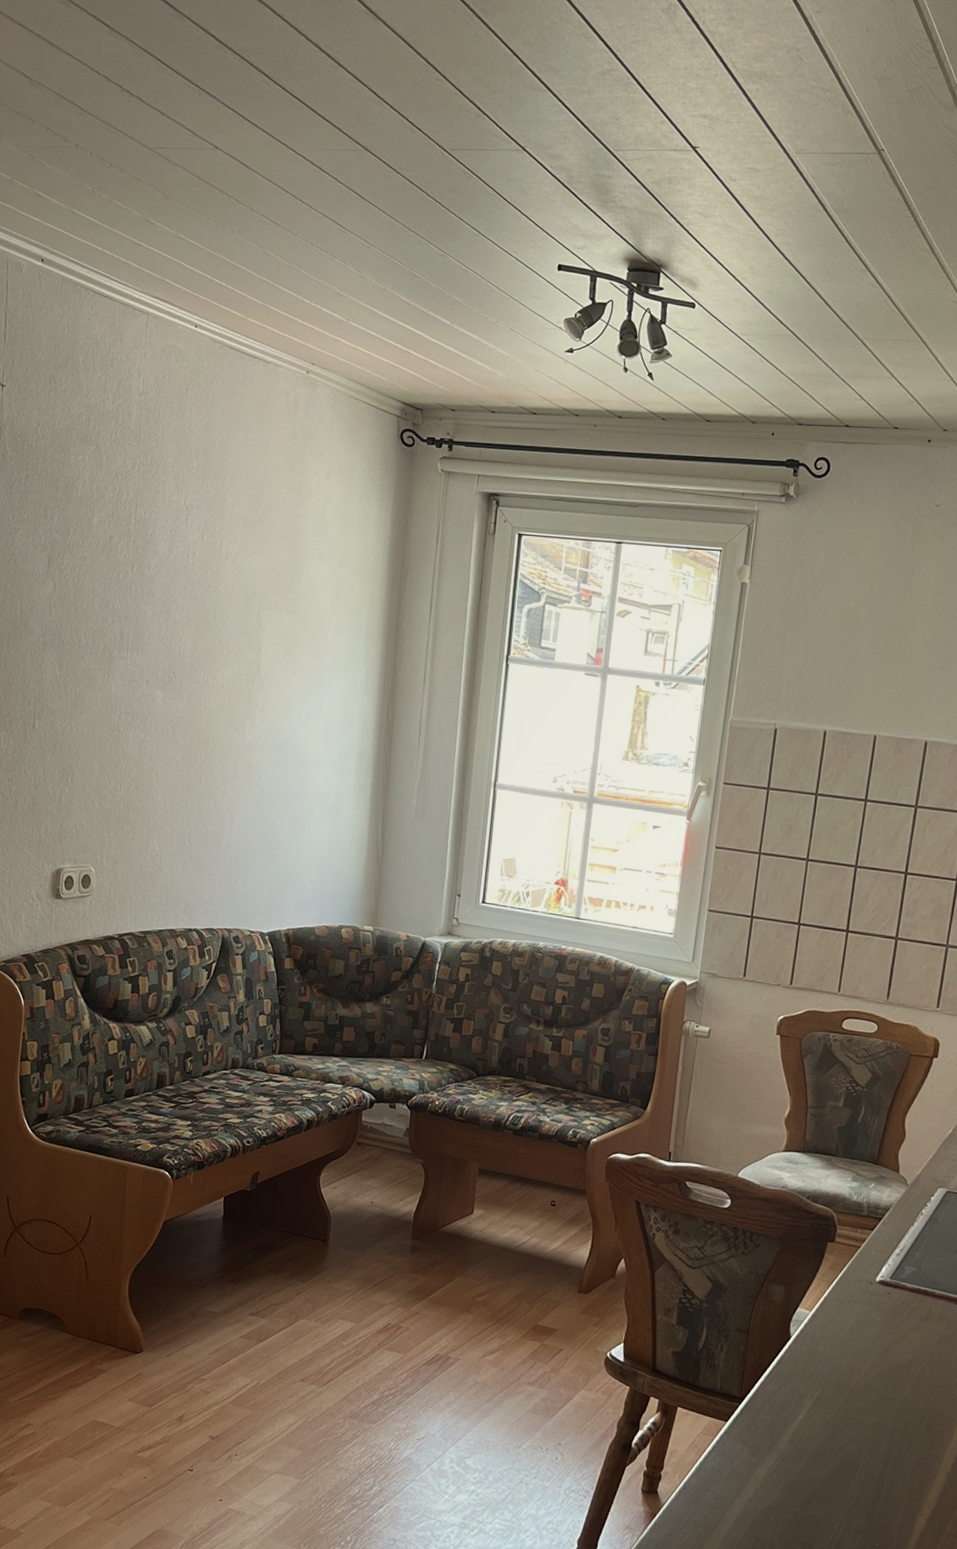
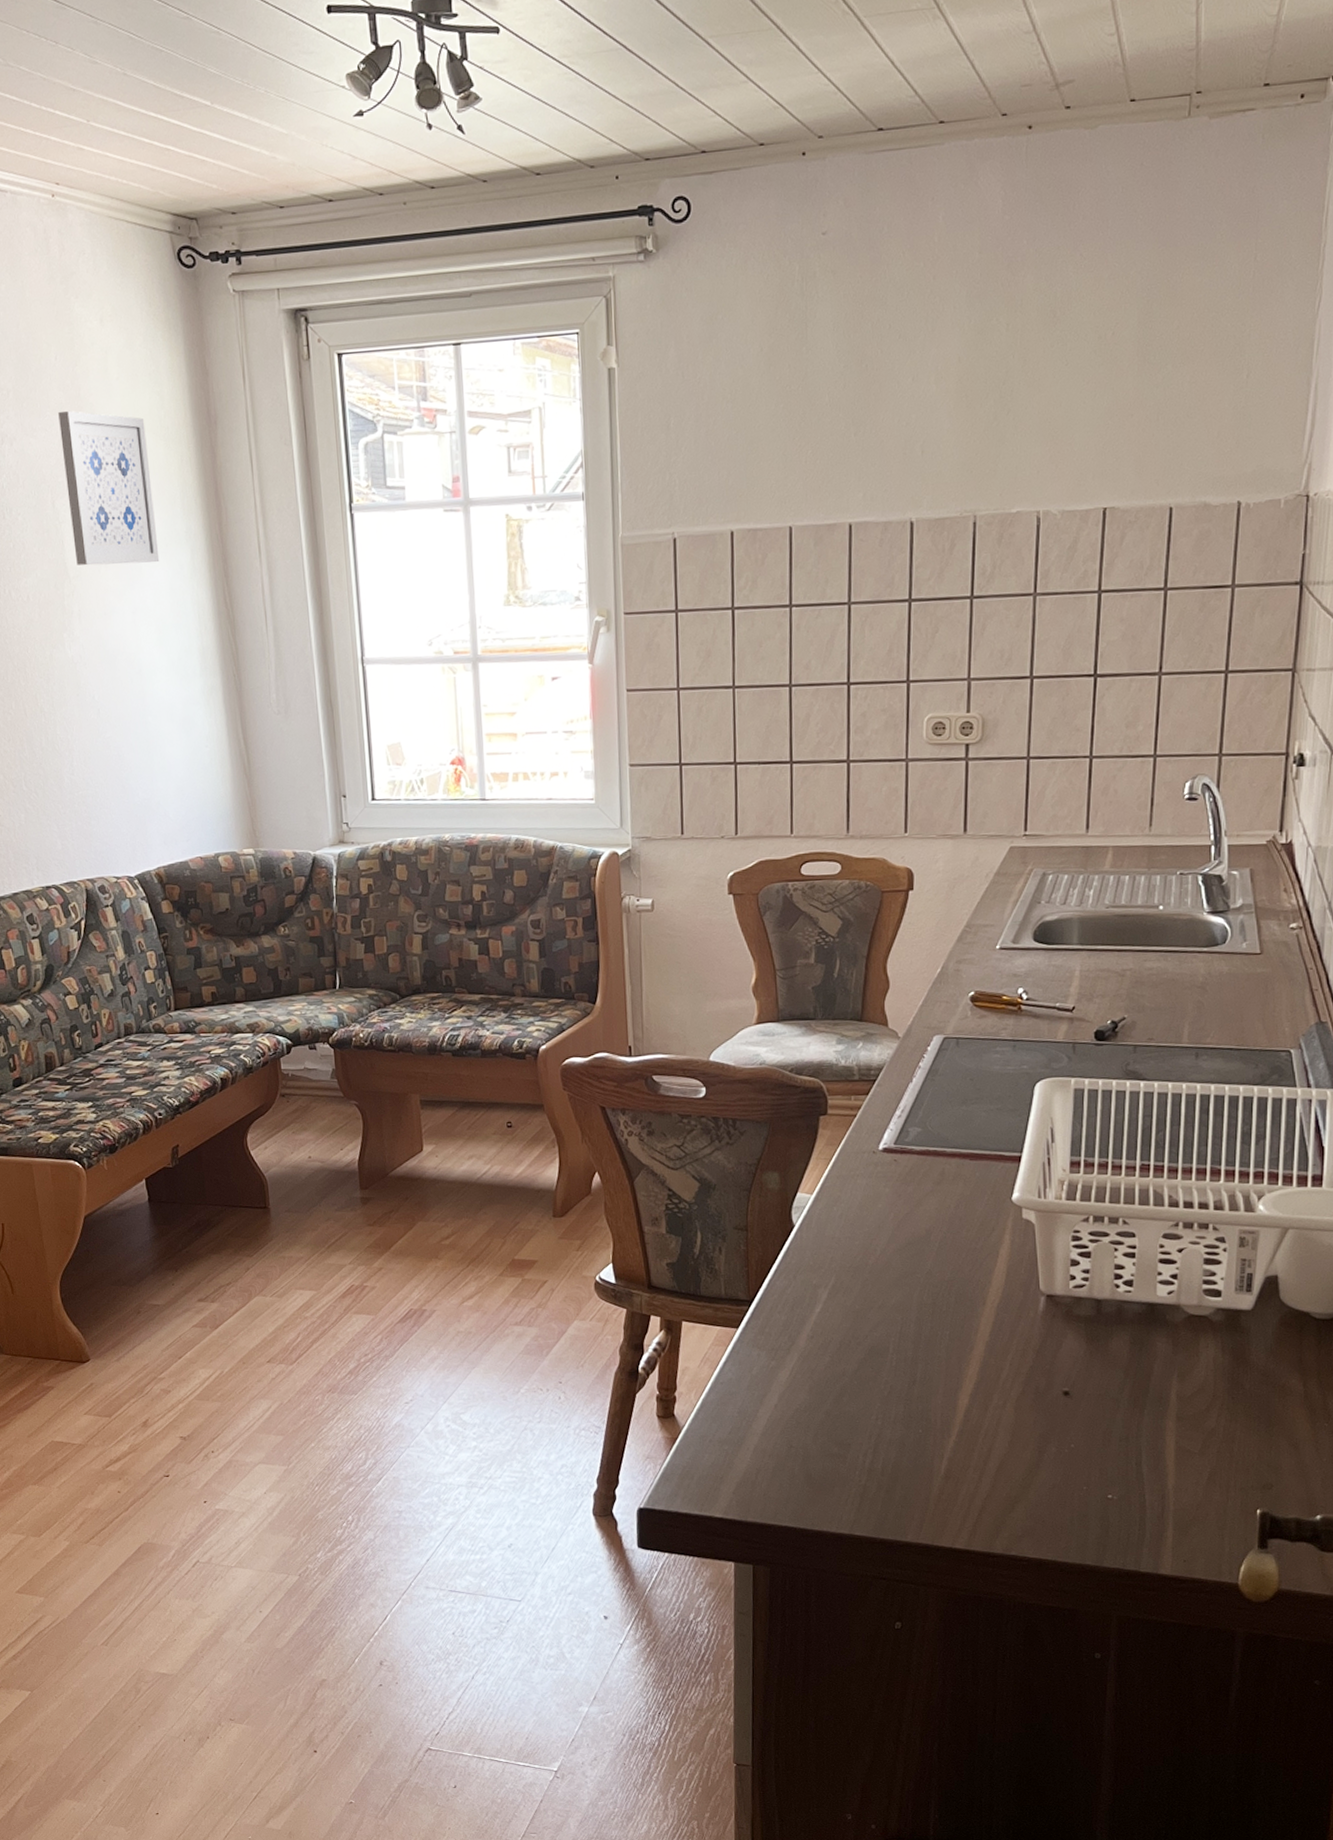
wall art: none [269,542,348,675] -> present [58,410,160,566]

